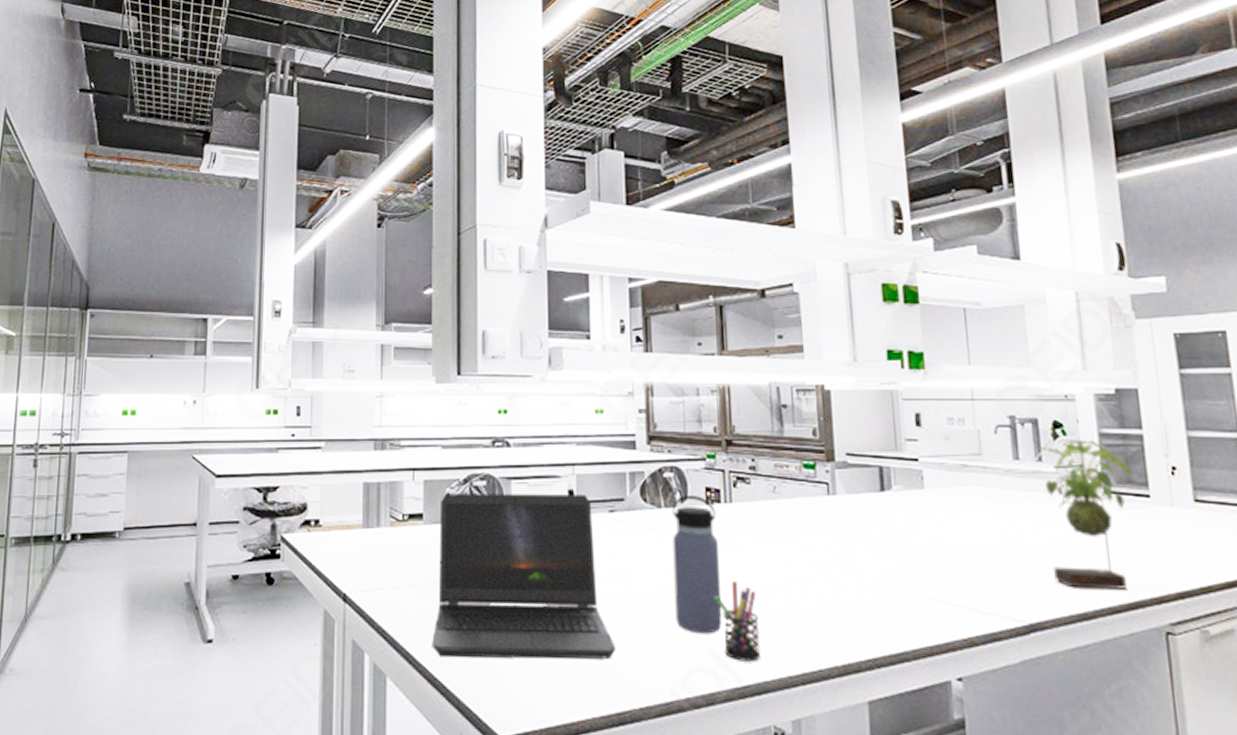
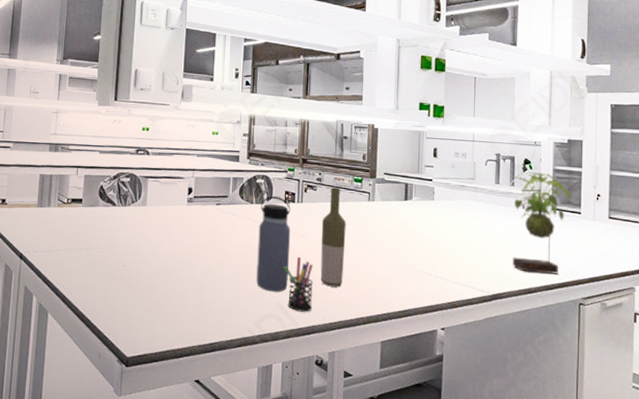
laptop computer: present [432,493,616,659] -> none [82,185,213,306]
bottle: none [762,478,802,623] -> present [320,187,346,287]

